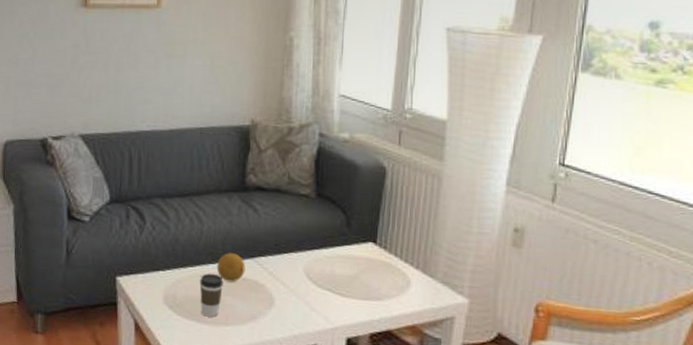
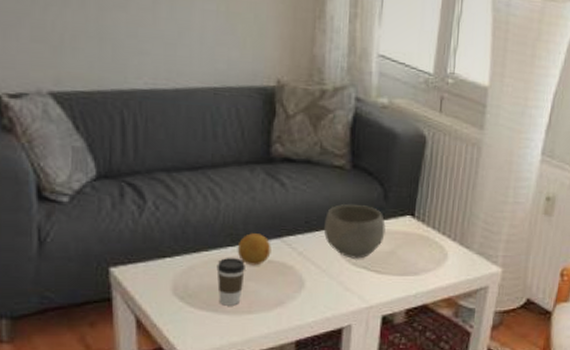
bowl: none [291,230,349,281] -> present [323,204,386,259]

